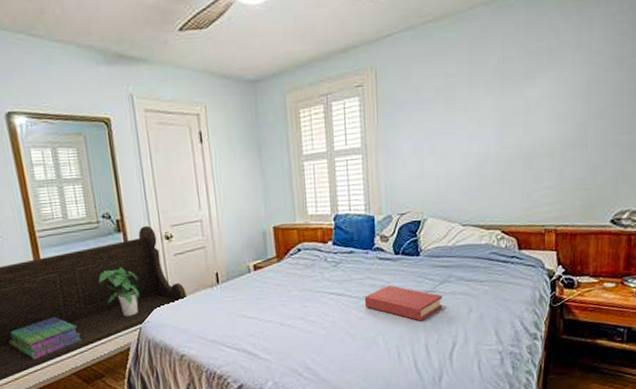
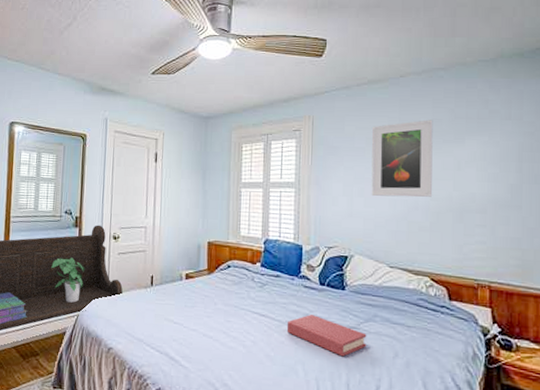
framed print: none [441,58,503,152] -> present [371,120,433,197]

